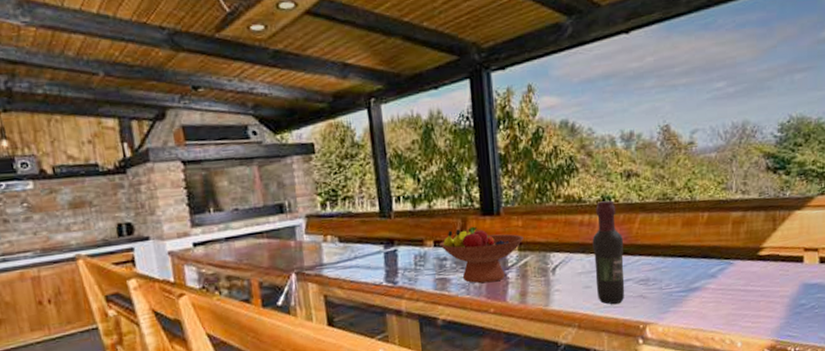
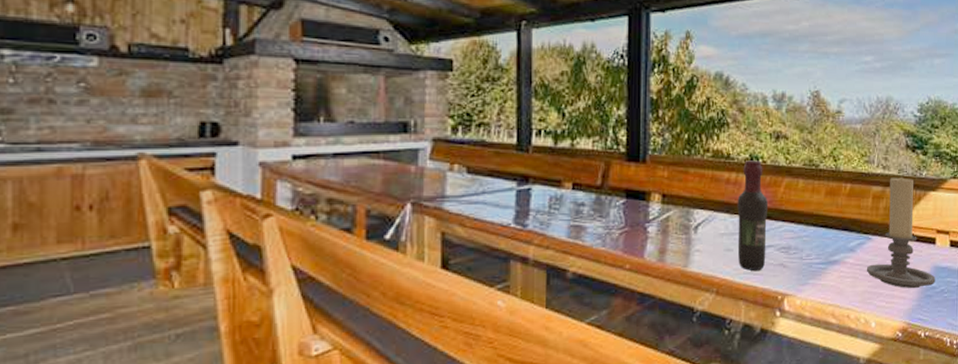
fruit bowl: present [439,226,524,284] -> none [578,172,668,236]
candle holder: none [729,199,805,308] -> present [866,176,936,288]

